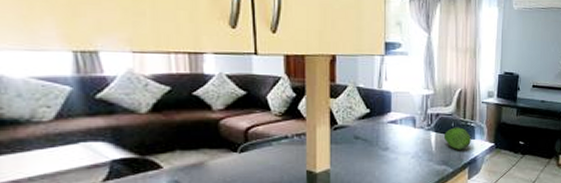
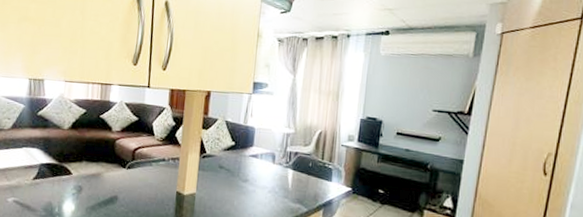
fruit: present [443,127,471,150] -> none [300,167,328,191]

